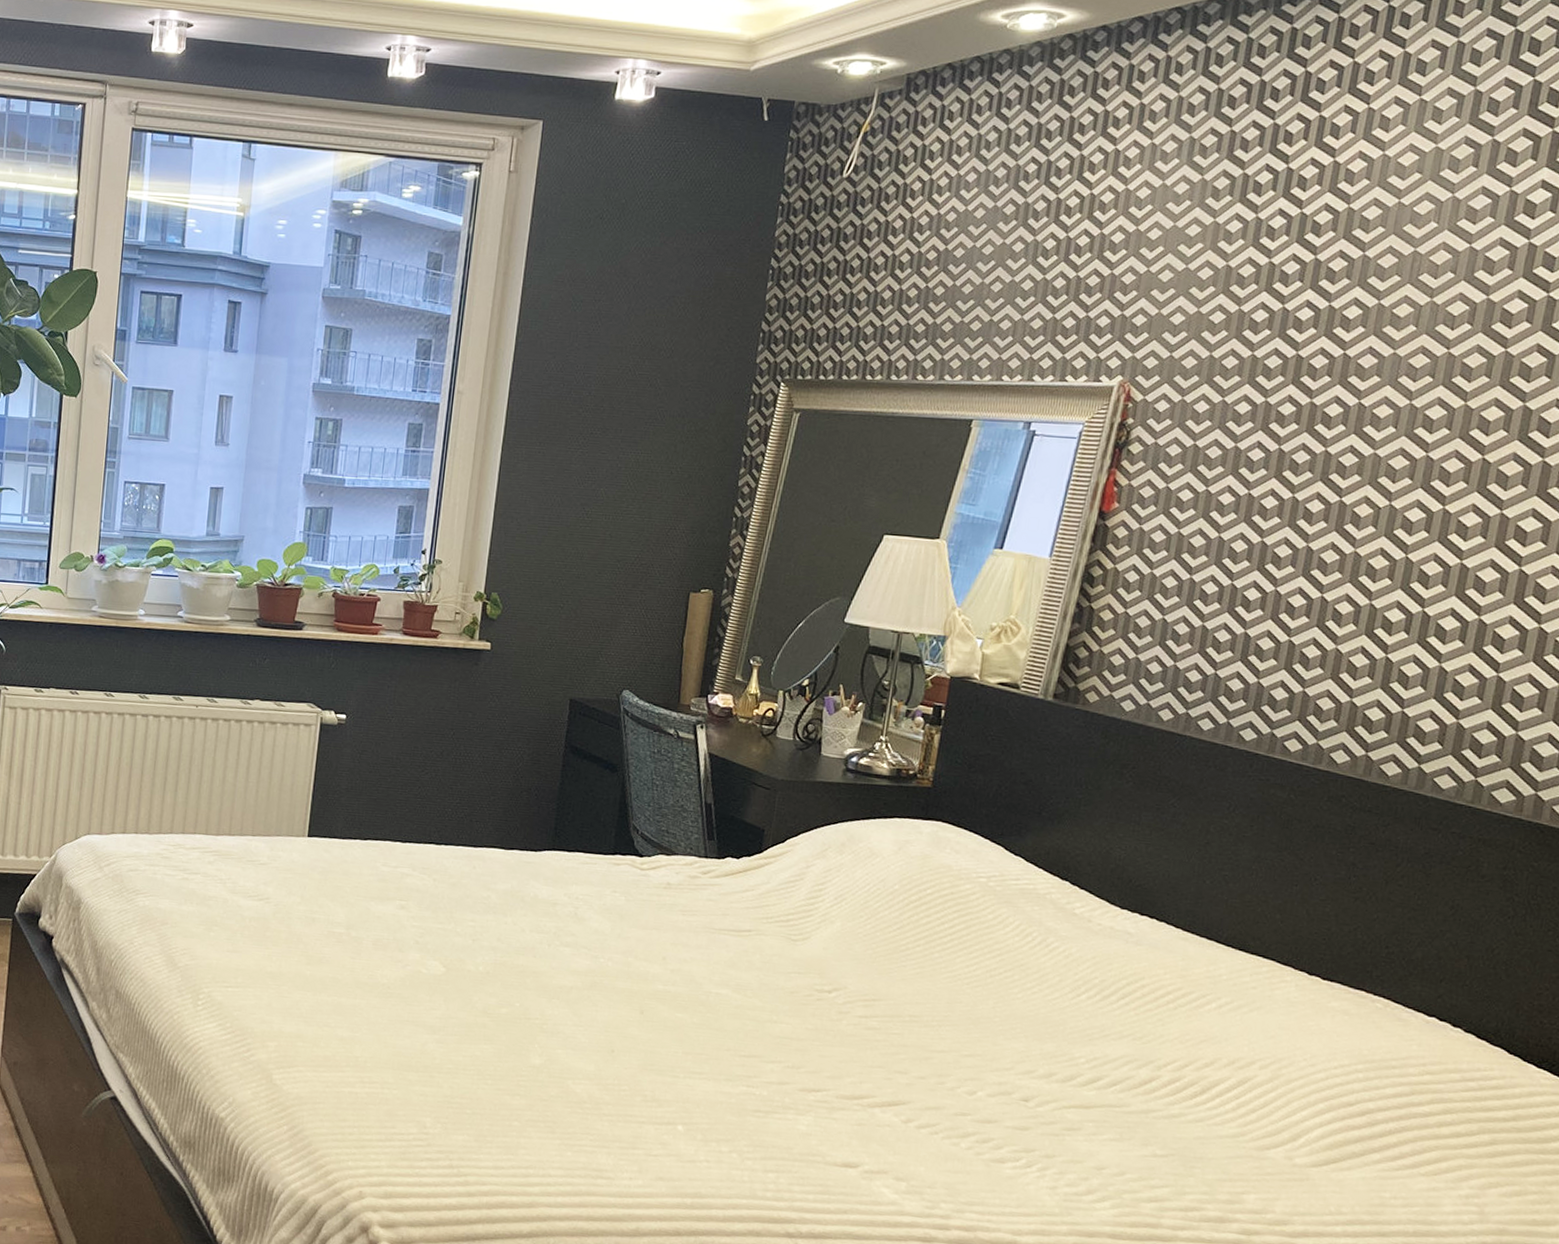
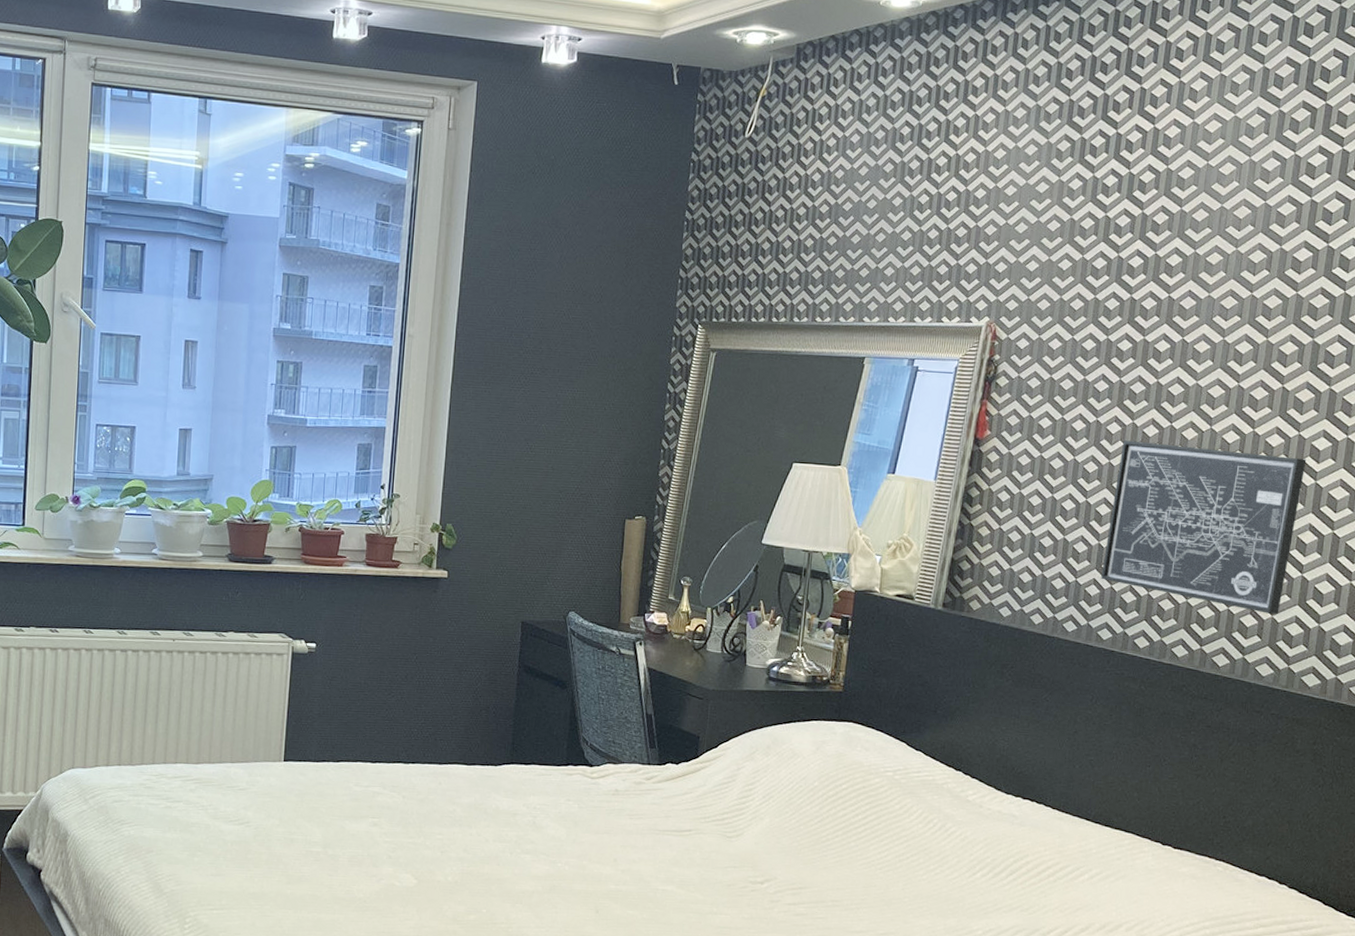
wall art: none [1246,516,1510,719] -> present [1101,440,1307,614]

